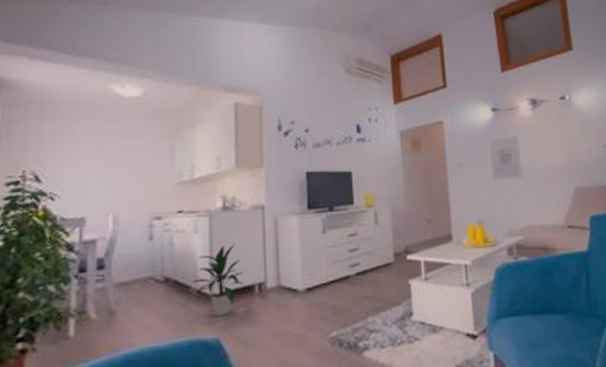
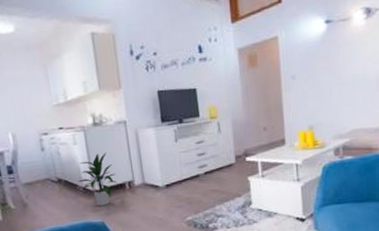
wall art: present [489,135,523,180] -> none [321,45,352,89]

